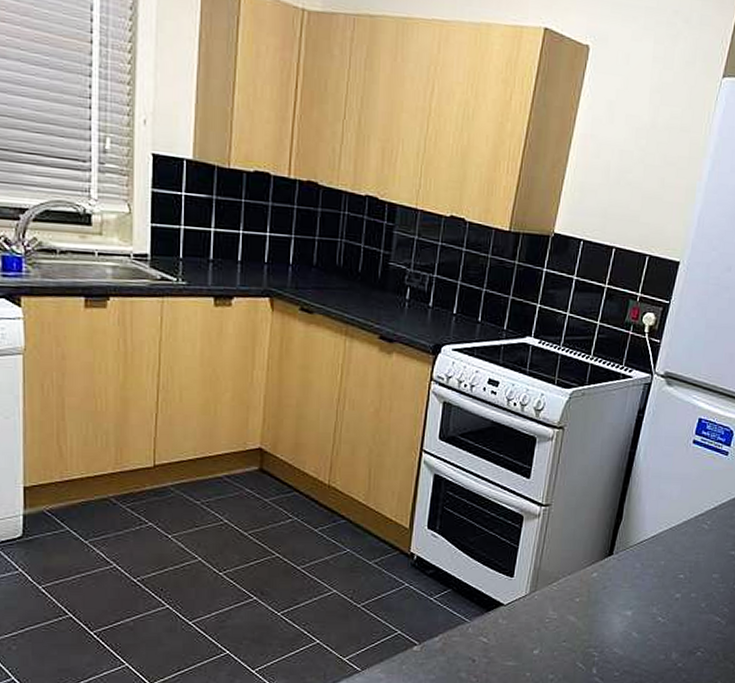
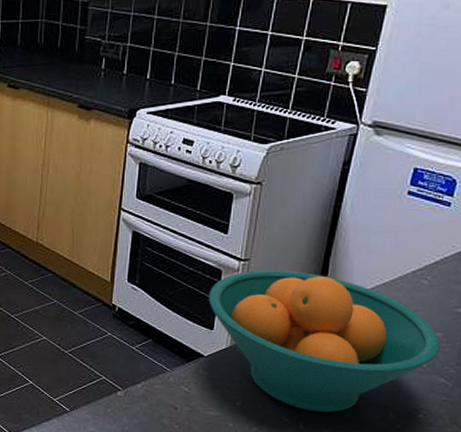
fruit bowl: none [509,515,717,656] -> present [208,269,440,413]

